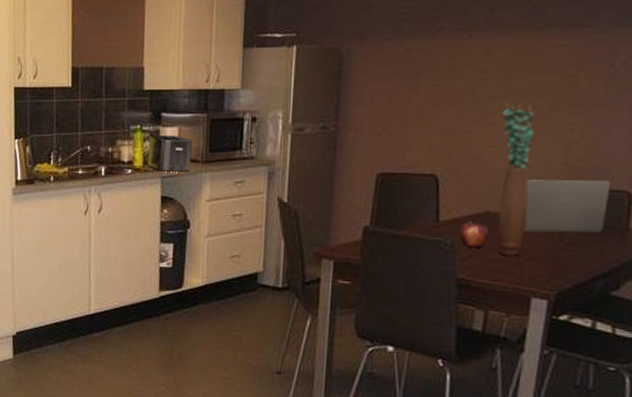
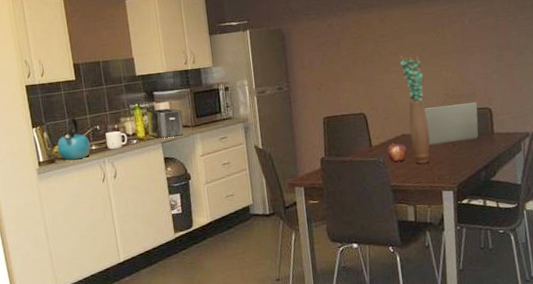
kettle: none [39,131,77,184] -> present [57,116,91,161]
mug: none [96,155,122,177] -> present [105,131,128,150]

